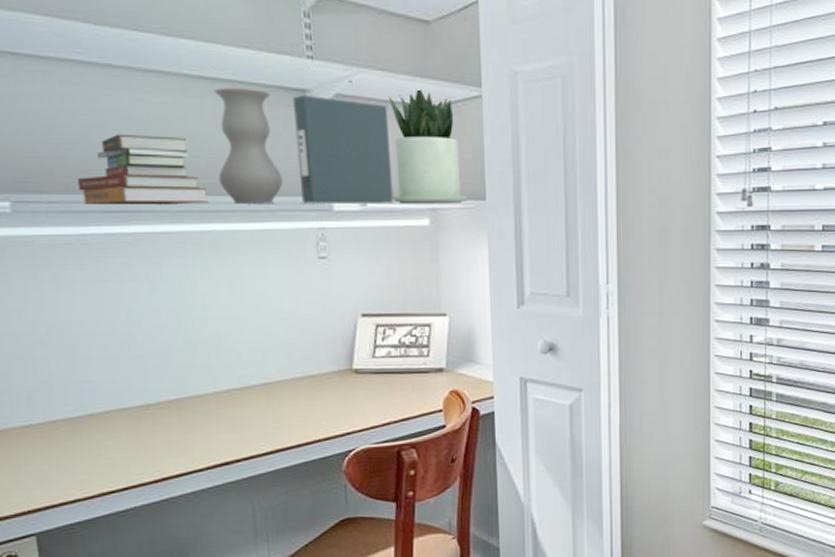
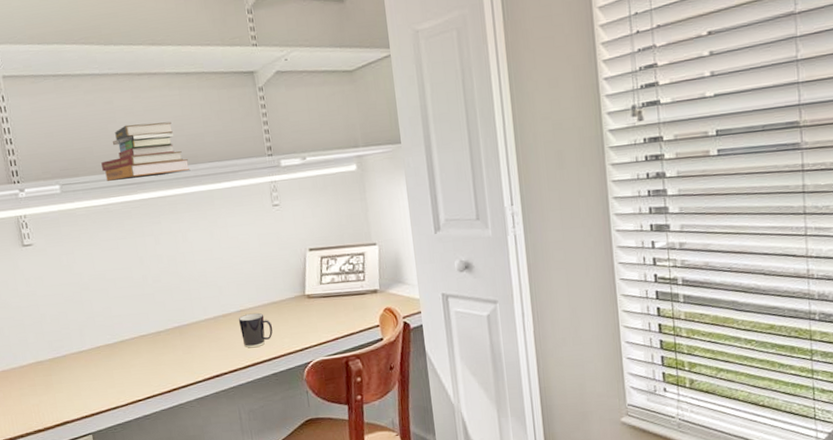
vase: present [214,88,283,204] -> none [188,76,243,169]
mug: none [260,387,307,431] -> present [238,312,273,348]
binder: present [293,94,394,203] -> none [244,74,327,163]
planter: present [388,89,468,205] -> none [316,57,386,155]

